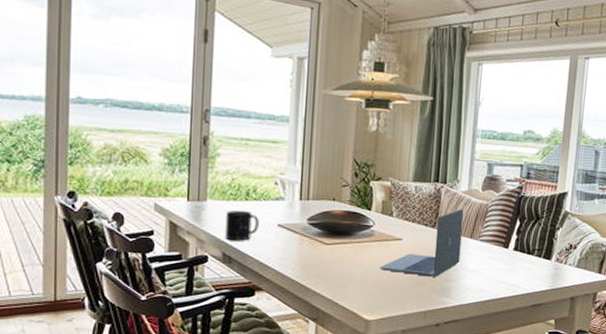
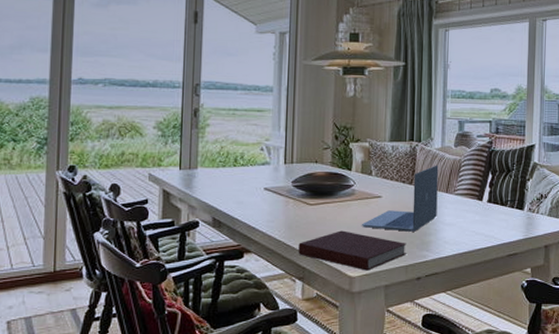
mug: present [225,210,259,241] -> none [215,177,247,206]
notebook: none [312,272,427,315] -> present [298,230,407,271]

